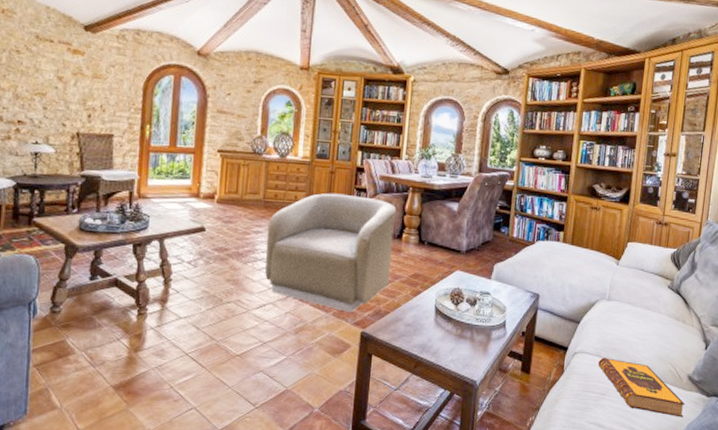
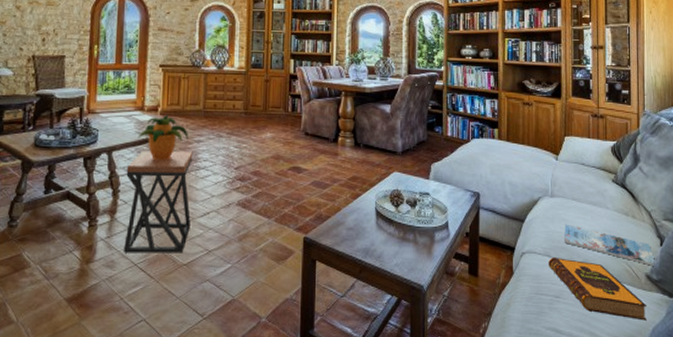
stool: none [175,240,251,344] -> present [124,151,193,253]
potted plant: none [192,203,246,251] -> present [137,115,188,161]
armchair: present [265,193,397,312] -> none [207,100,331,217]
magazine: none [615,326,699,369] -> present [563,224,656,267]

